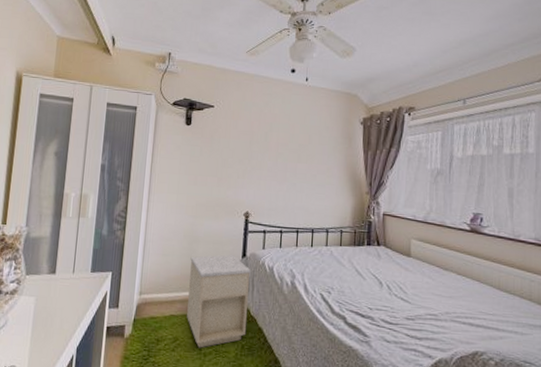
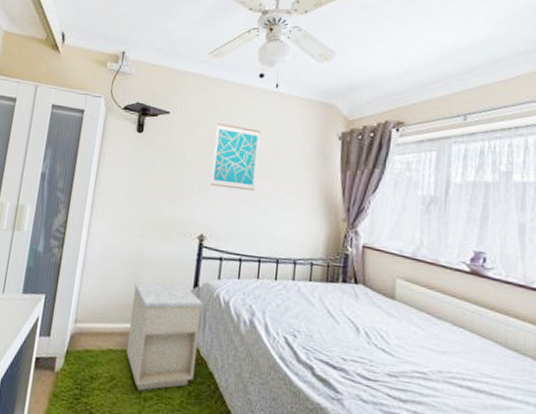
wall art: none [253,114,294,173] -> present [210,123,260,192]

